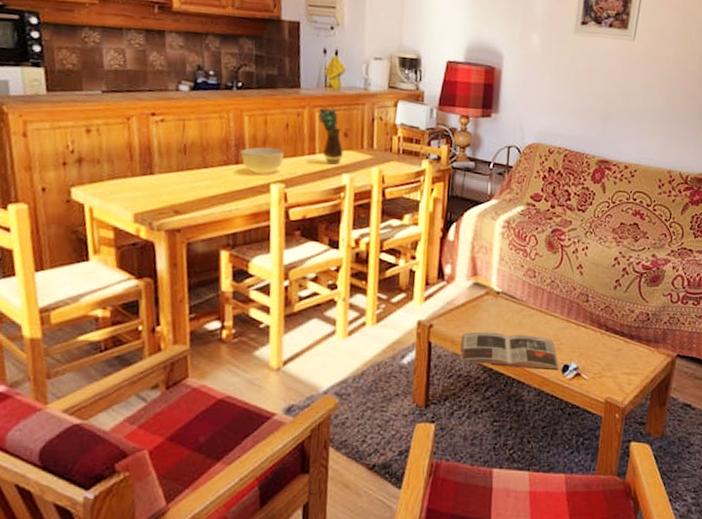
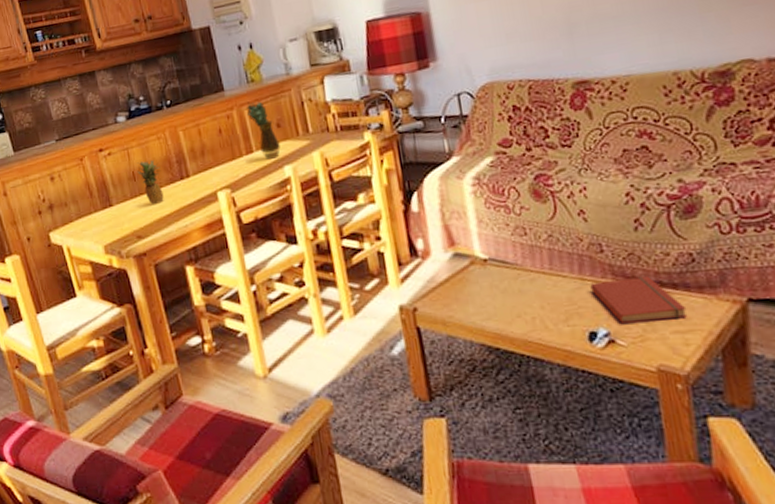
fruit: none [190,136,216,183] -> present [136,160,164,204]
bowl: present [240,147,284,175] -> none [183,155,224,185]
magazine: present [461,331,560,370] -> none [454,302,585,345]
book: none [573,325,636,363] -> present [590,276,687,325]

